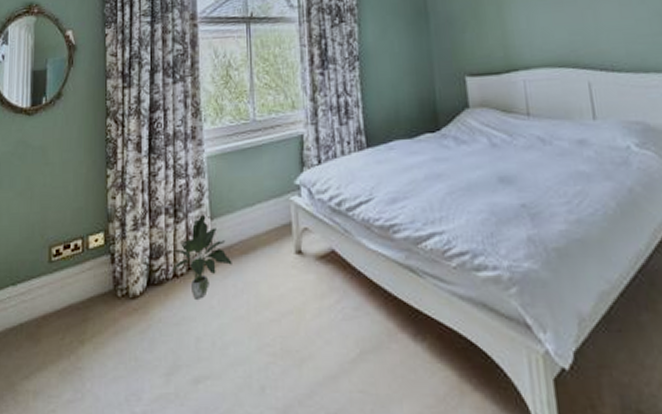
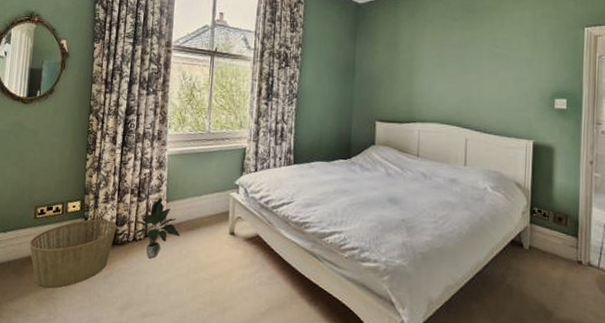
basket: none [45,253,152,355] -> present [29,219,118,288]

